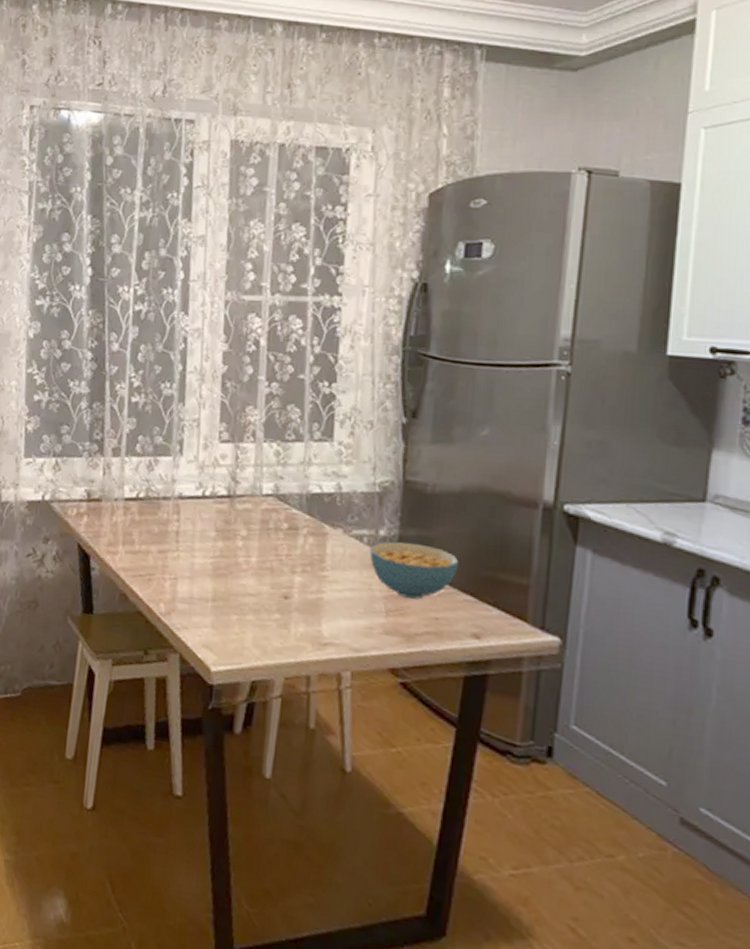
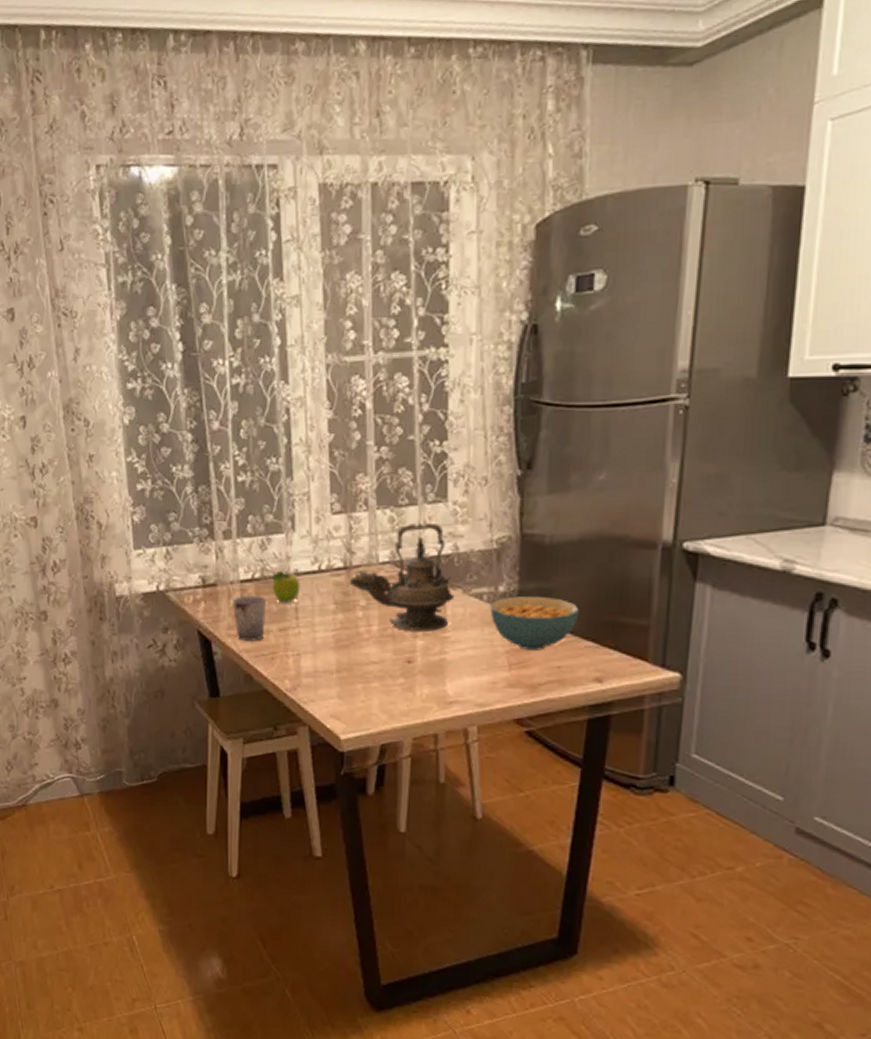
cup: none [114,513,148,561] -> present [232,595,267,641]
fruit: none [155,492,184,526] -> present [272,570,301,603]
teapot: none [231,459,335,569] -> present [349,522,455,631]

